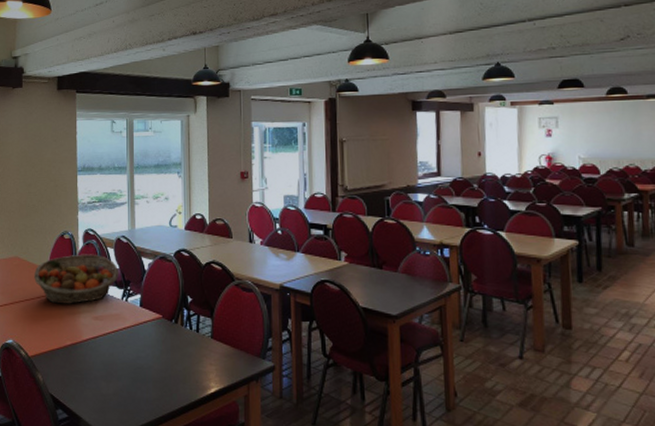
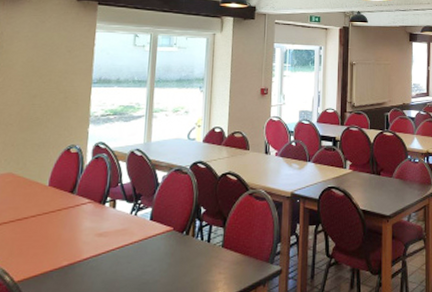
fruit basket: present [34,254,120,304] -> none [30,168,131,222]

